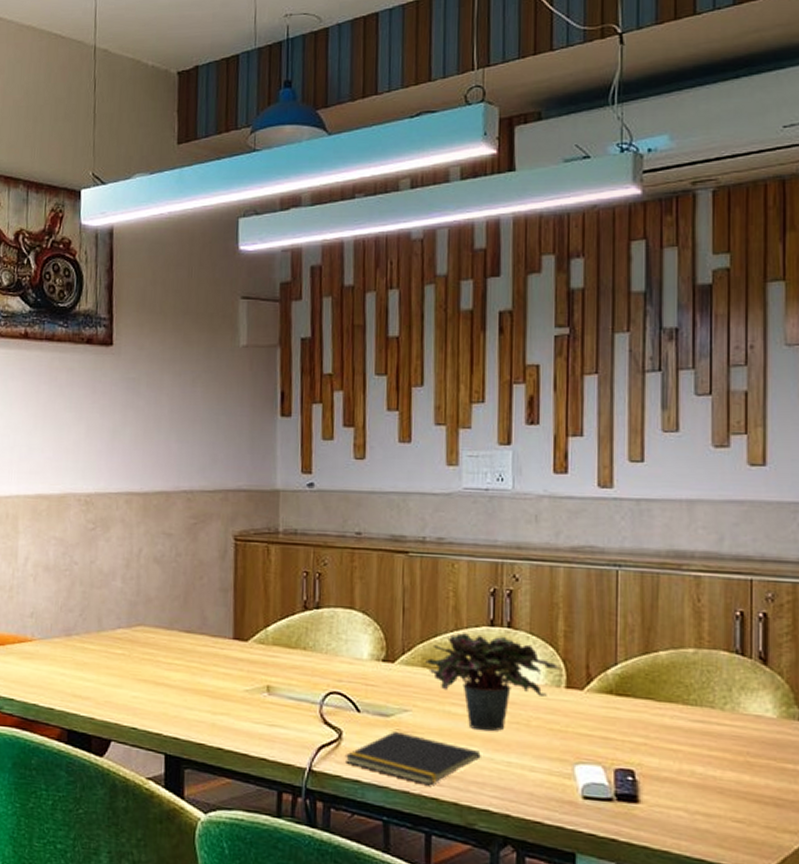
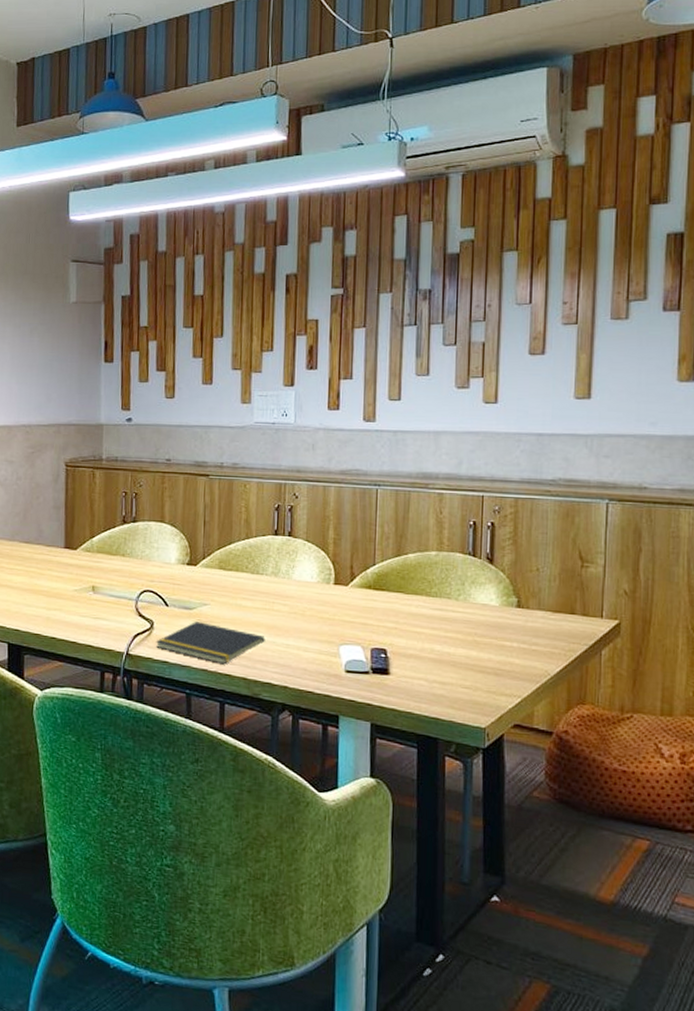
potted plant: present [425,633,560,732] -> none [222,541,329,620]

